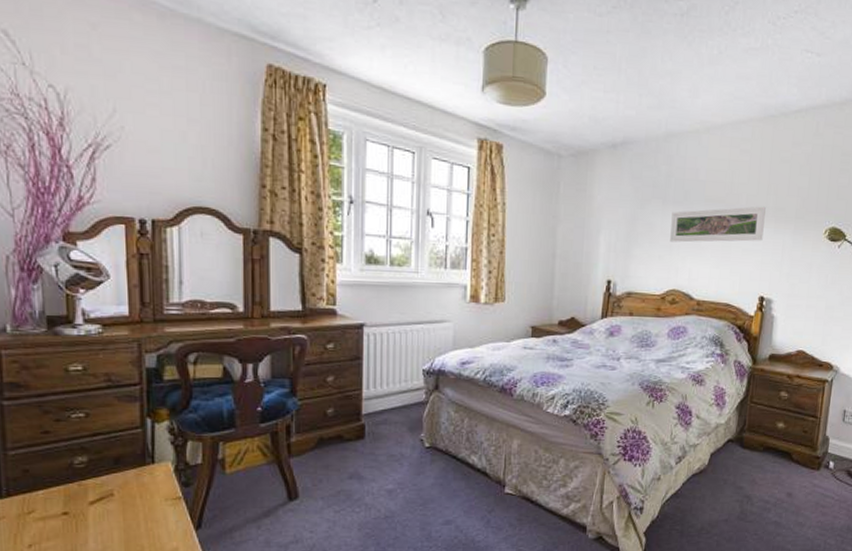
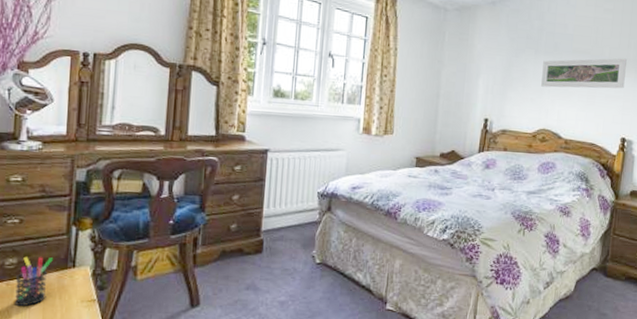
pen holder: none [87,454,128,509] -> present [13,256,53,307]

